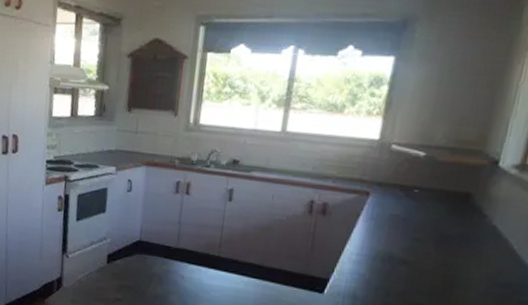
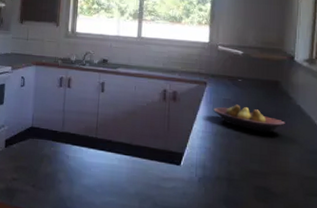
fruit bowl: none [375,221,471,260] -> present [214,104,285,133]

